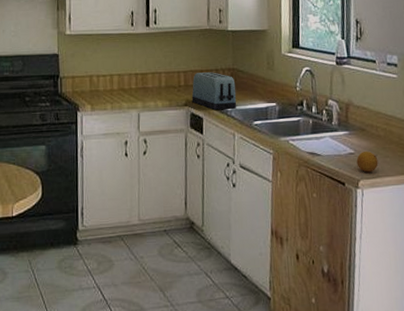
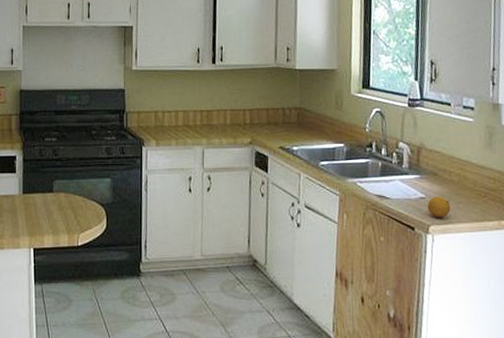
toaster: present [191,72,237,110] -> none [257,111,303,149]

